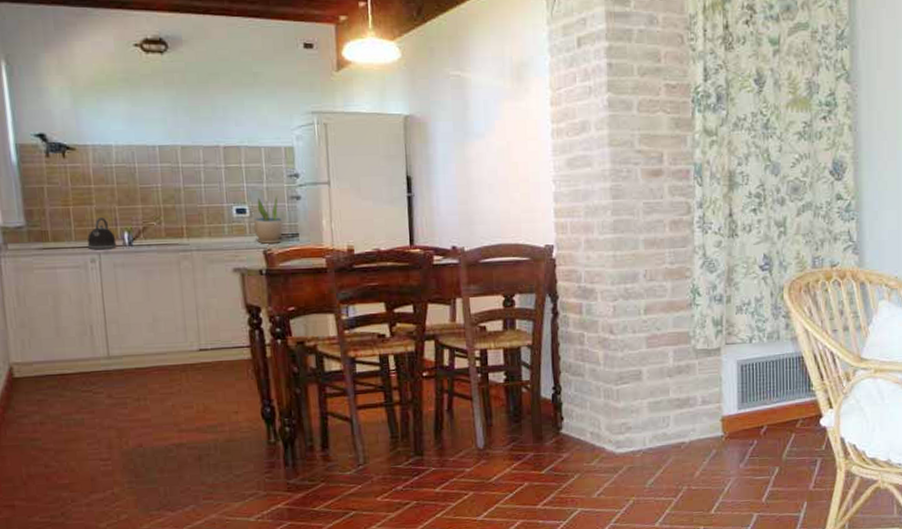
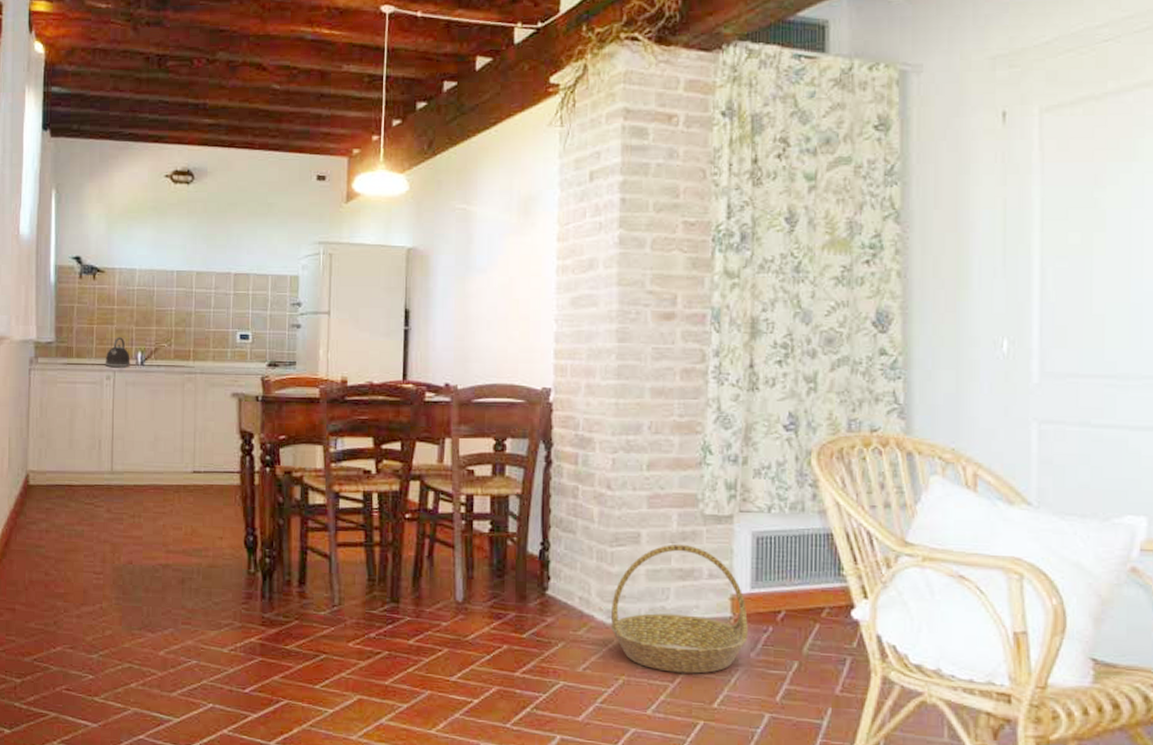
potted plant: present [254,196,283,244] -> none [255,323,282,371]
basket: none [619,377,737,489] -> present [610,544,748,674]

